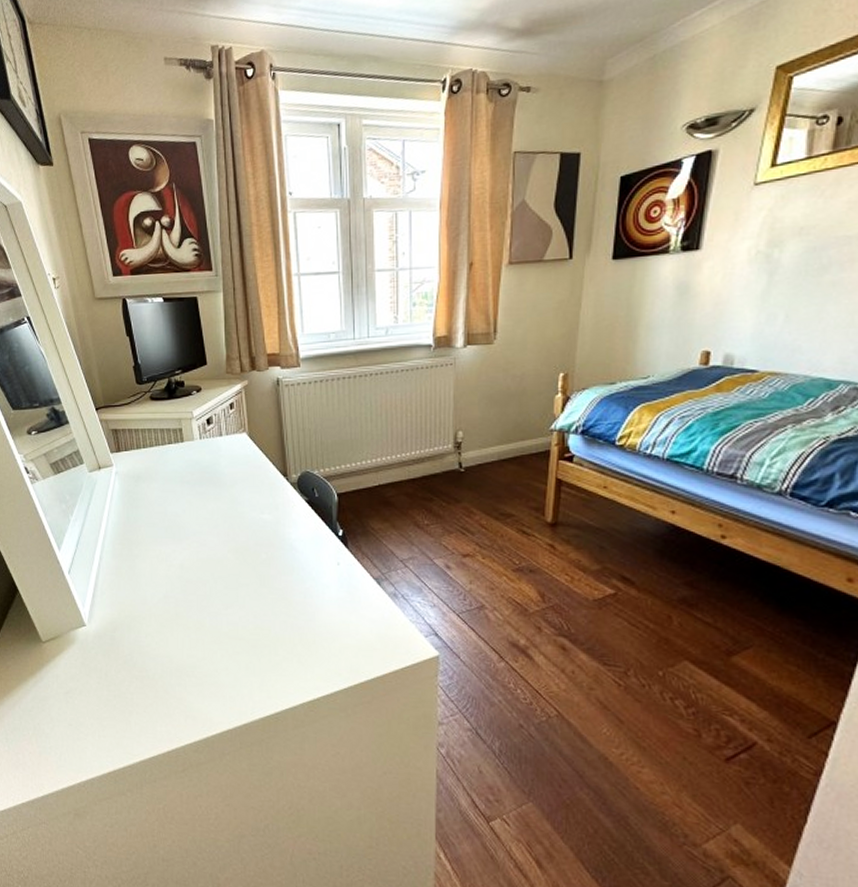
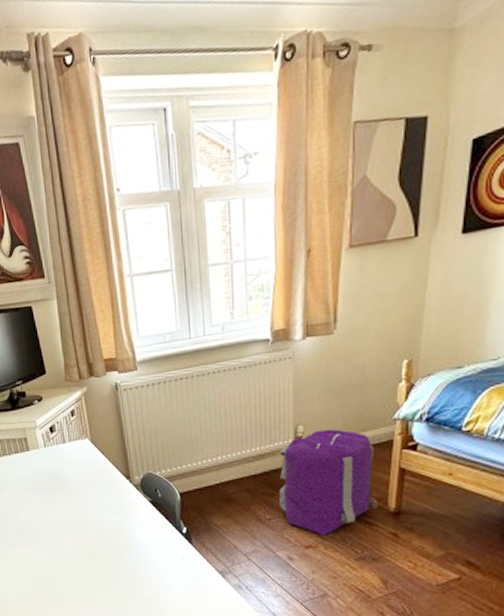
backpack: none [438,437,535,544] -> present [279,429,378,536]

